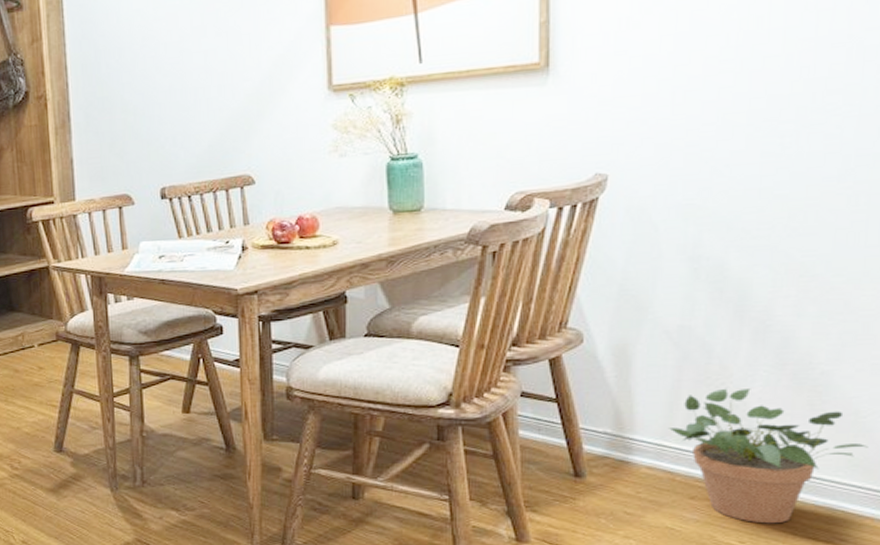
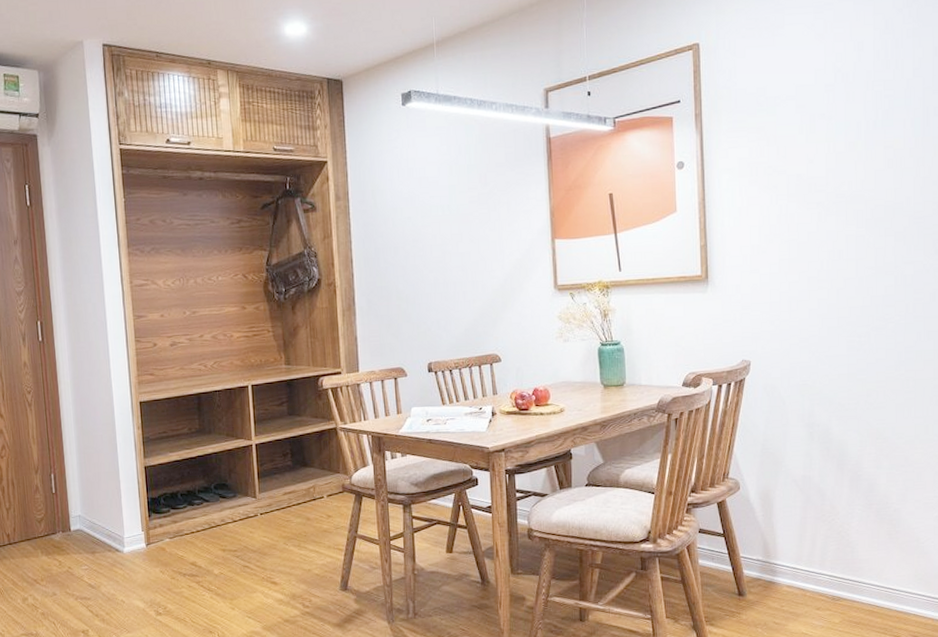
potted plant: present [669,388,868,524] -> none [800,523,927,627]

